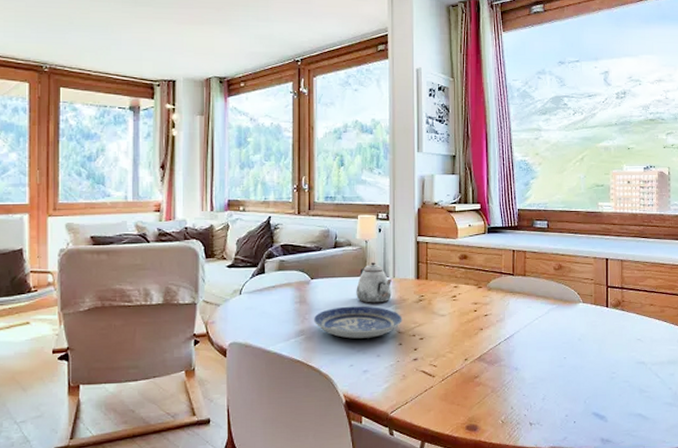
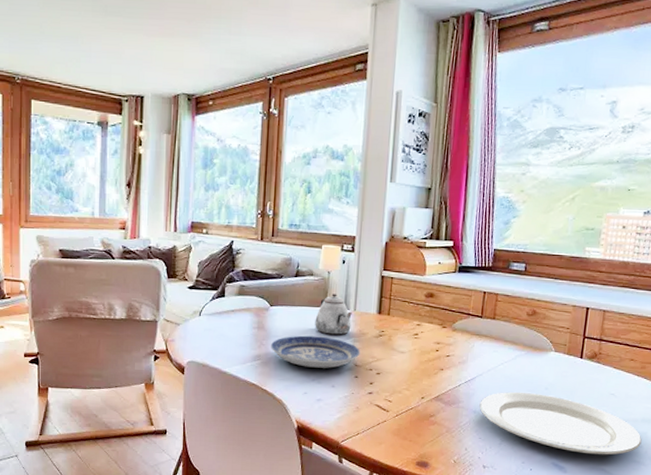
plate: none [520,344,670,401] -> present [479,391,642,455]

